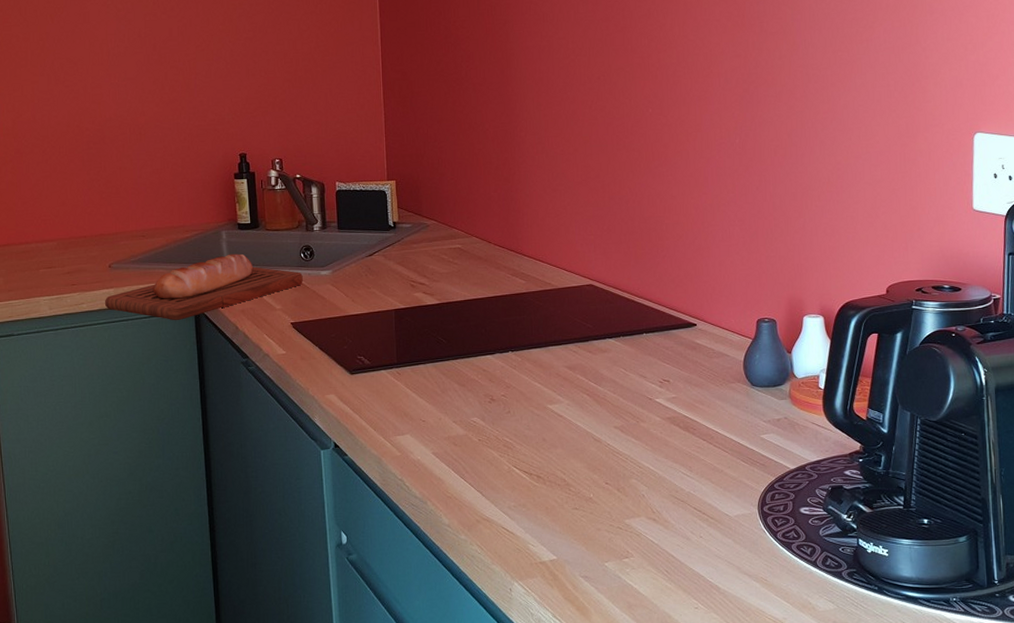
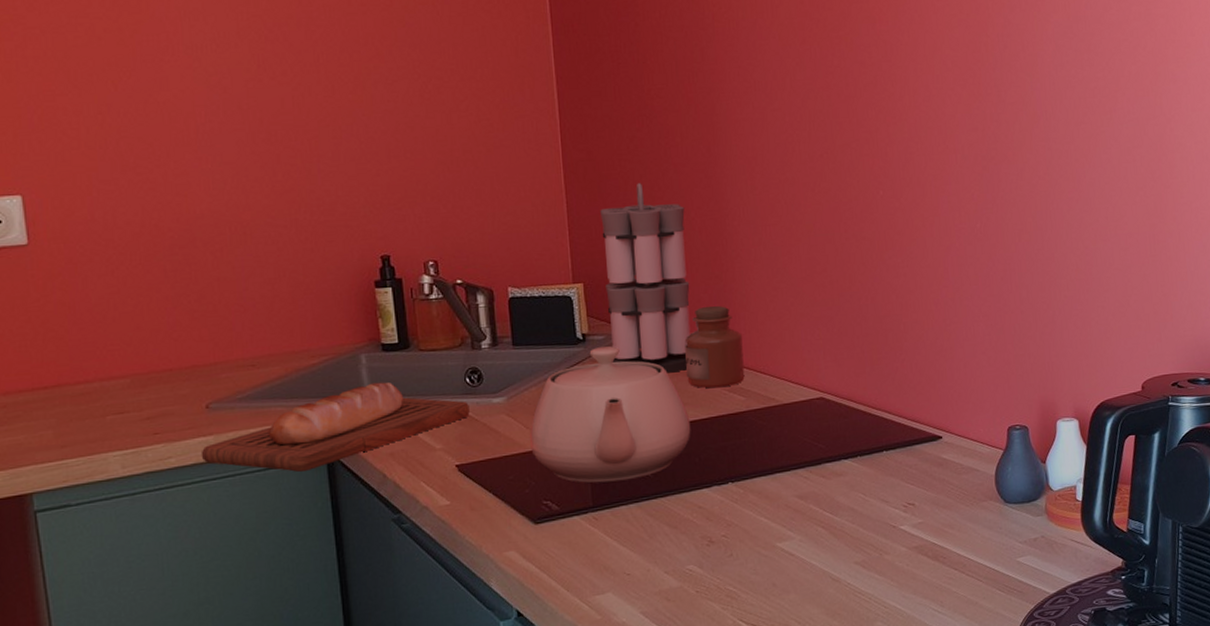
teapot: none [348,233,479,345] -> present [529,346,691,484]
spice rack: none [411,99,483,258] -> present [600,183,691,373]
jar: none [476,203,526,272] -> present [684,306,745,388]

